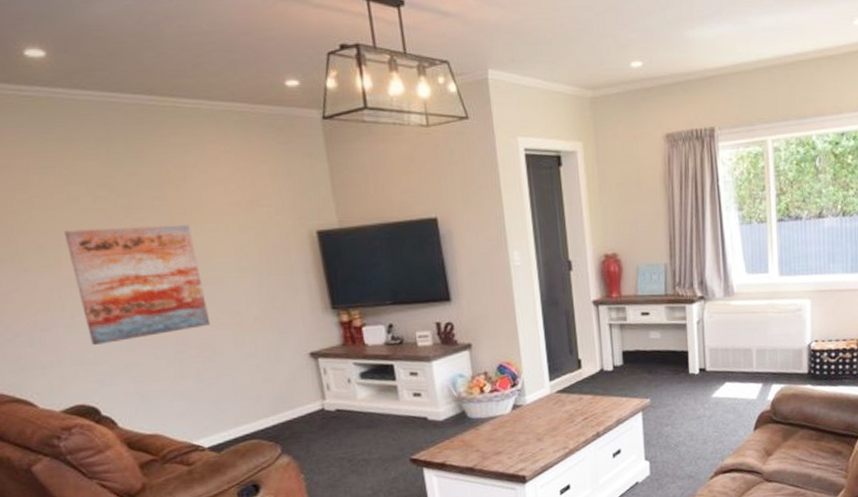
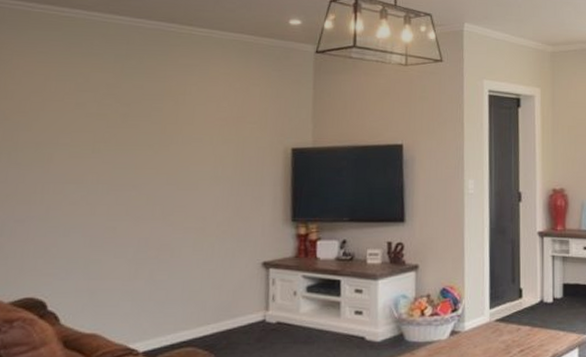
wall art: present [64,224,211,346] -> none [58,131,178,240]

